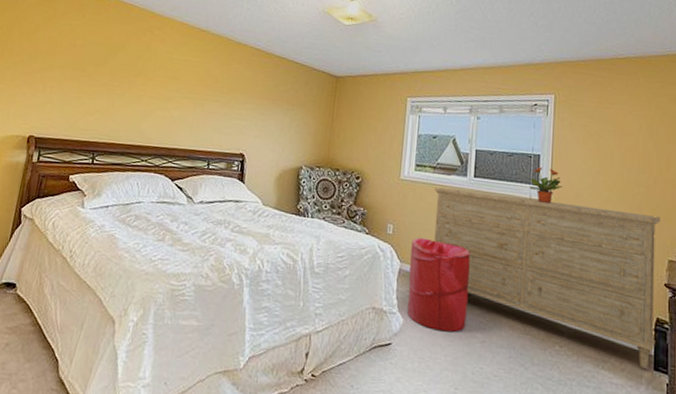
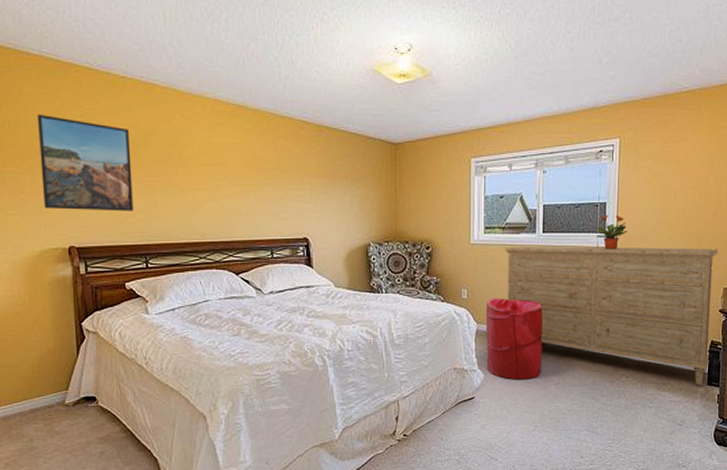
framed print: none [17,20,104,111] -> present [38,114,133,211]

